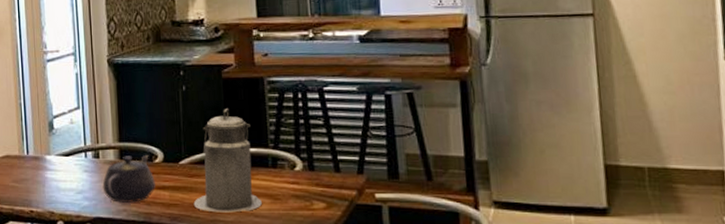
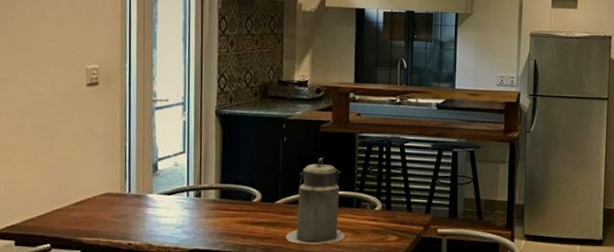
teapot: present [102,155,155,203] -> none [202,195,252,236]

